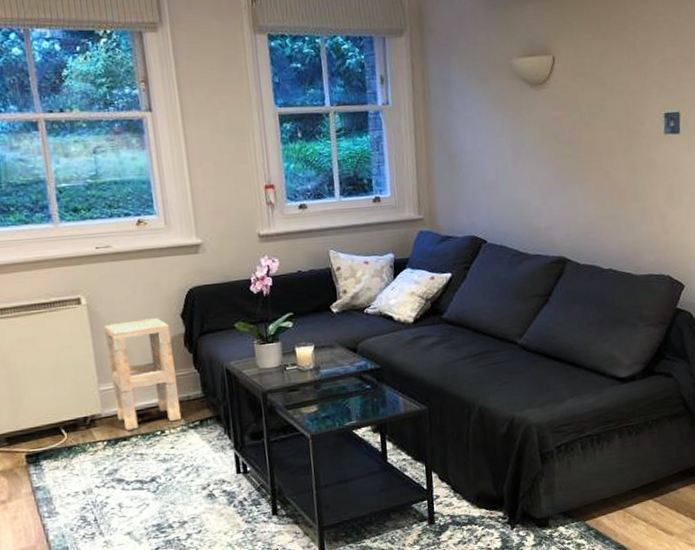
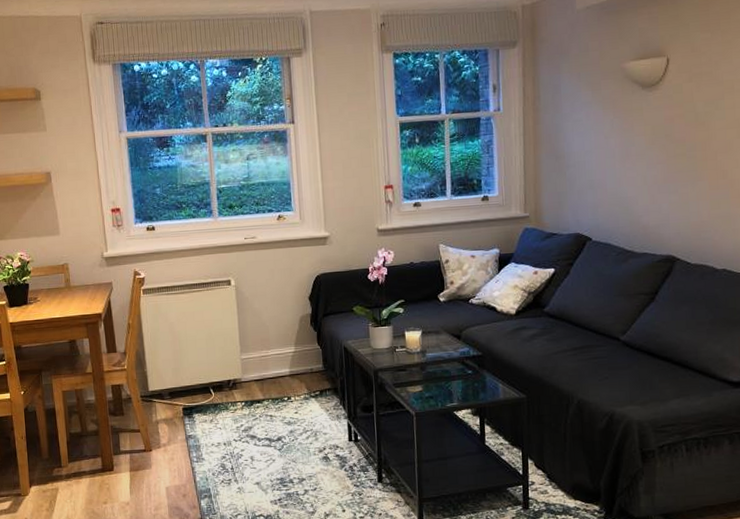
side table: present [103,318,182,431] -> none [247,299,305,394]

